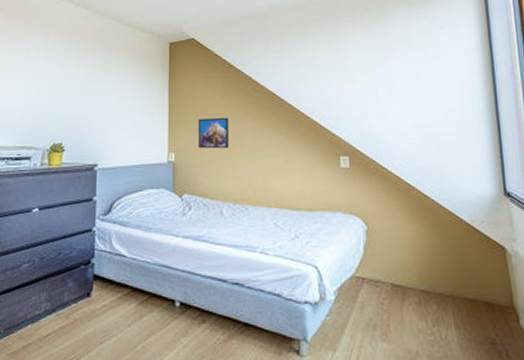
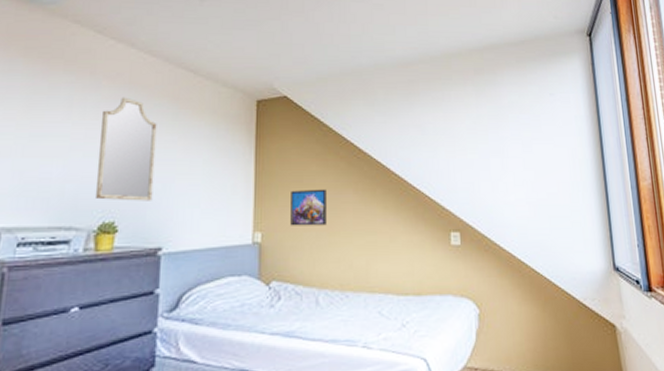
home mirror: none [47,44,92,127] -> present [94,97,157,201]

